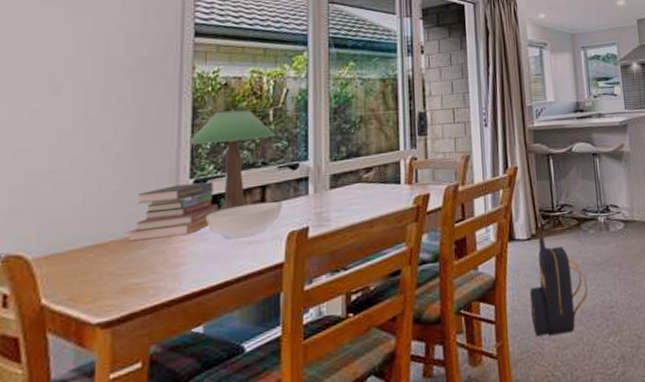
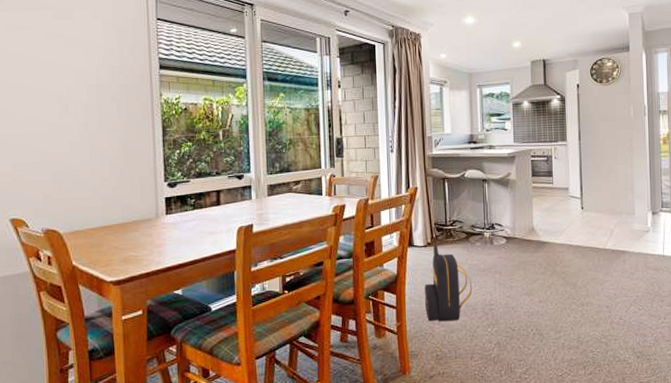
books: present [127,181,218,242] -> none [125,185,186,226]
table lamp: present [186,109,277,211] -> none [160,129,226,208]
bowl: present [205,201,282,240] -> none [177,203,233,229]

